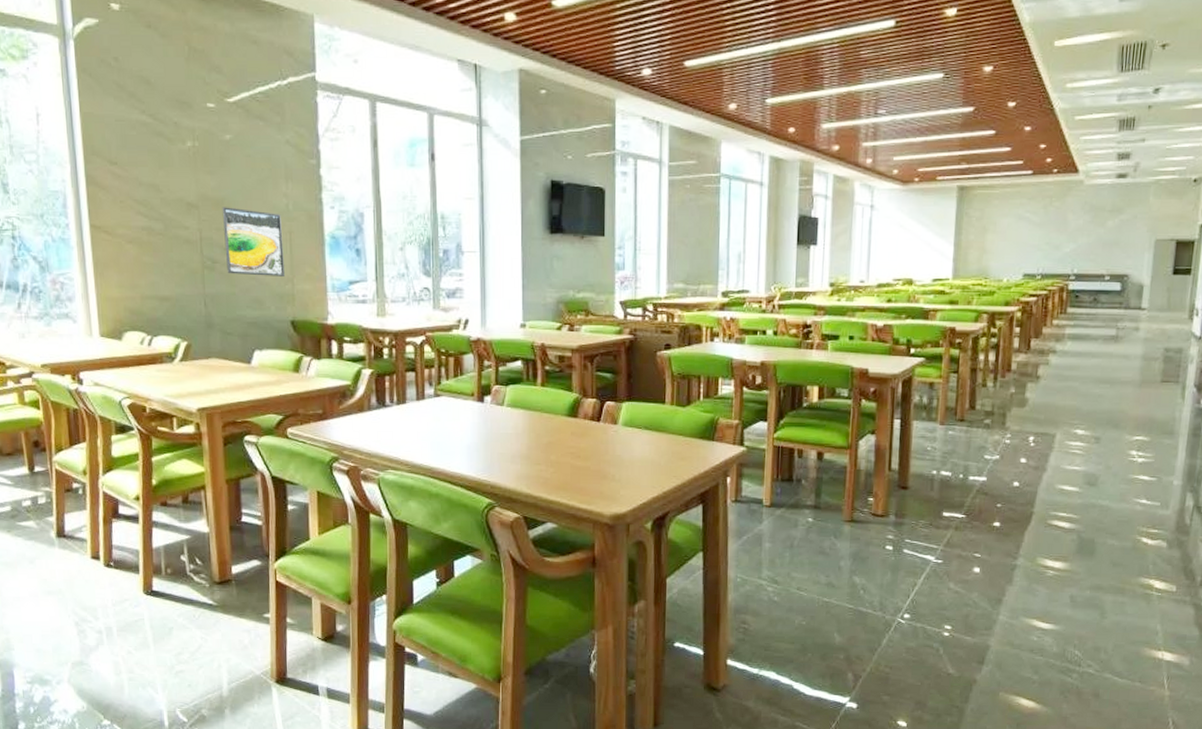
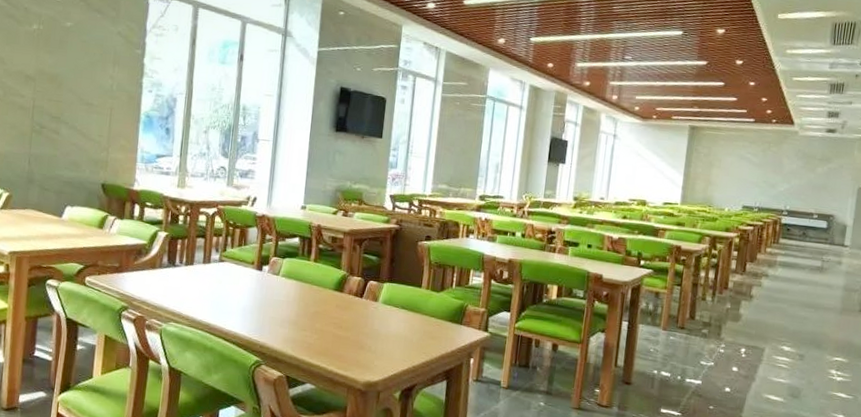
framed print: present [222,207,284,276] -> none [52,81,105,145]

